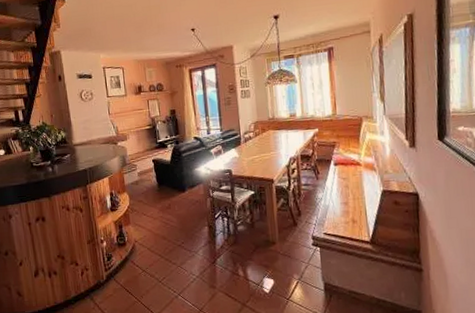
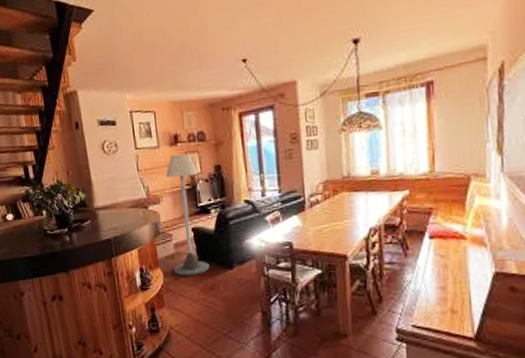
floor lamp: none [132,100,167,199] -> present [166,153,210,276]

